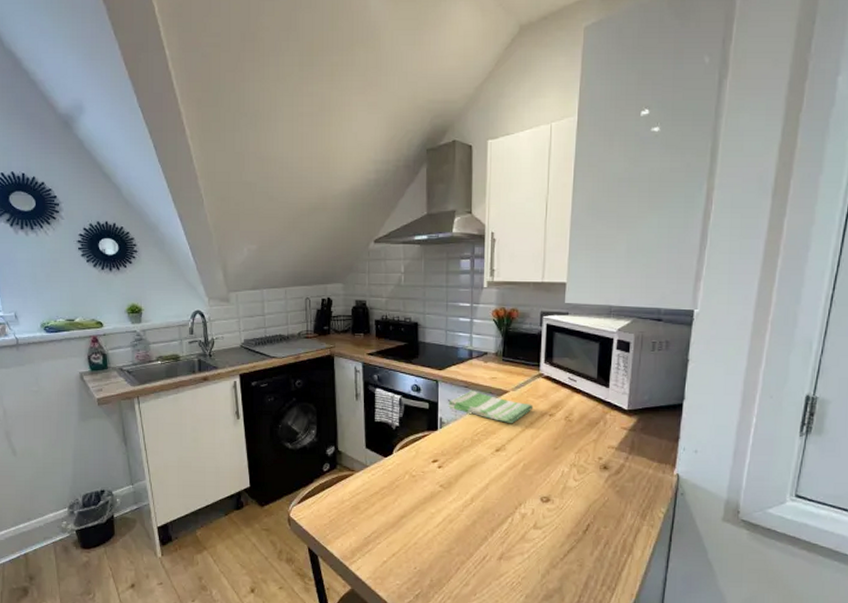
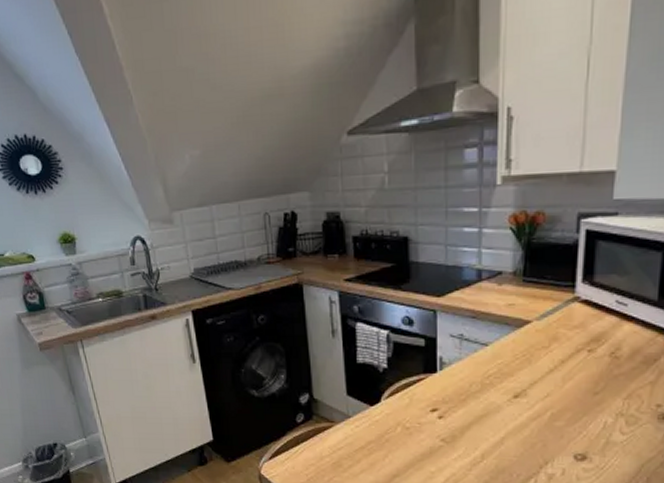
dish towel: present [448,390,534,423] -> none [450,321,566,362]

